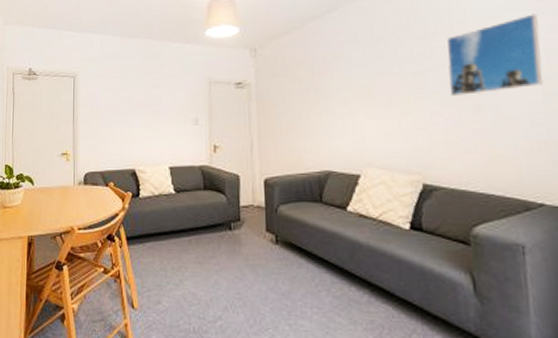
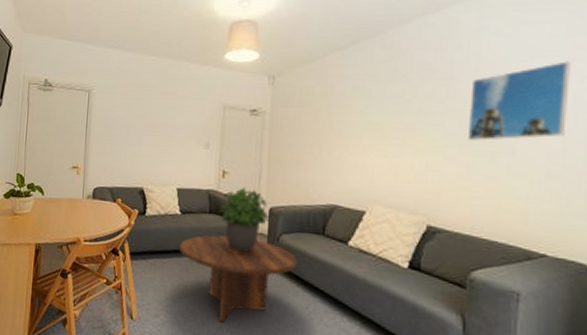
coffee table: none [177,212,298,304] -> present [180,235,297,323]
potted plant: none [214,160,266,225] -> present [219,187,270,251]

